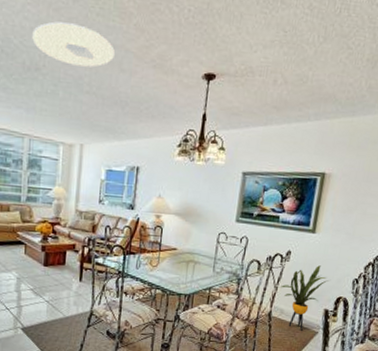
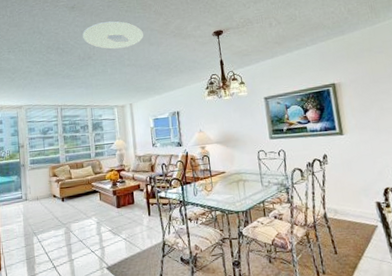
house plant: present [280,265,329,331] -> none [327,162,371,227]

